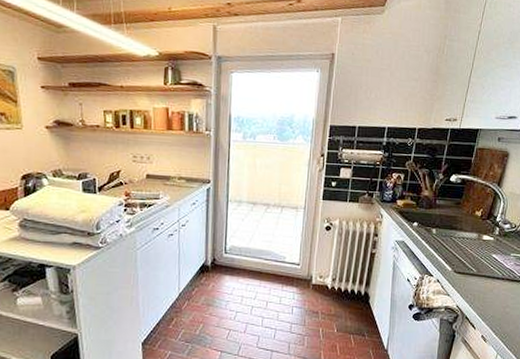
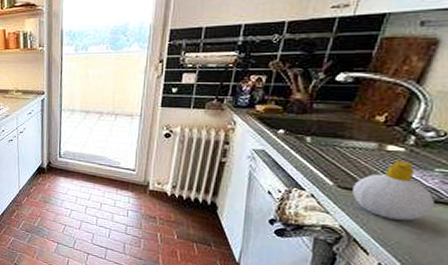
soap bottle: none [464,248,512,297] -> present [352,161,434,221]

